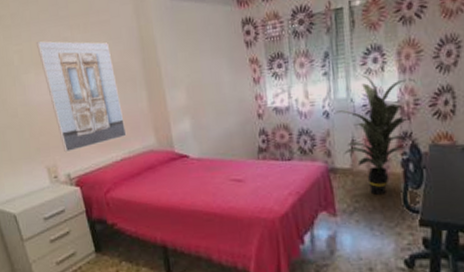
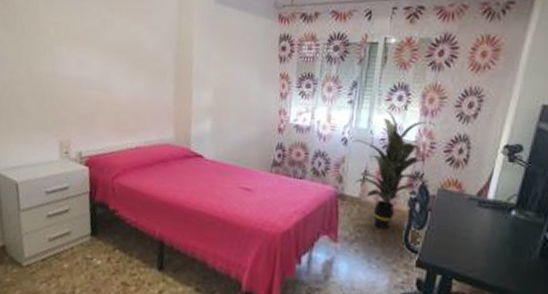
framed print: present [37,41,127,153] -> none [75,18,147,131]

